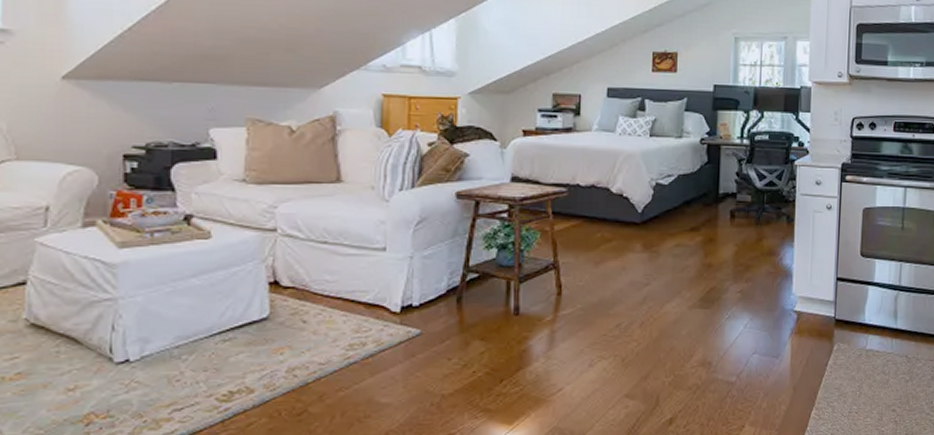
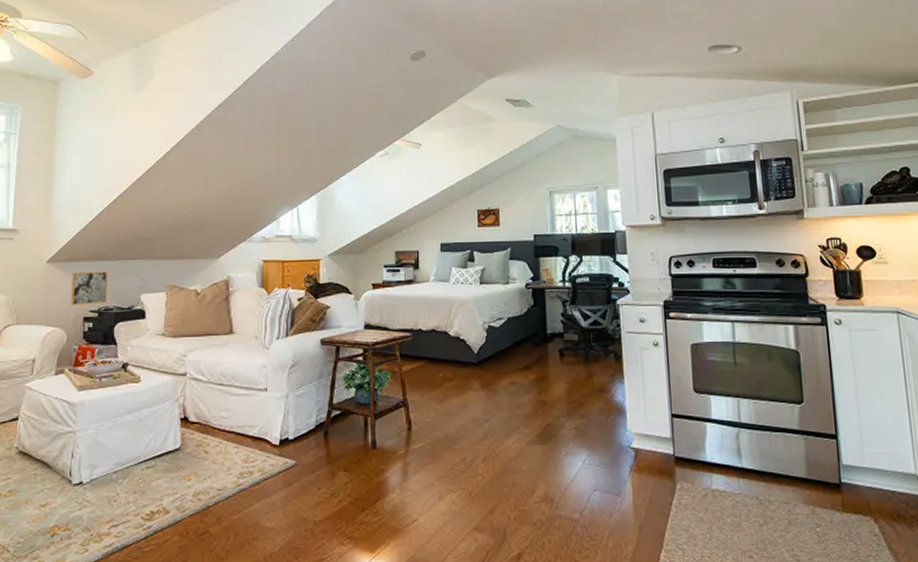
wall art: none [103,94,160,139] -> present [71,271,109,306]

